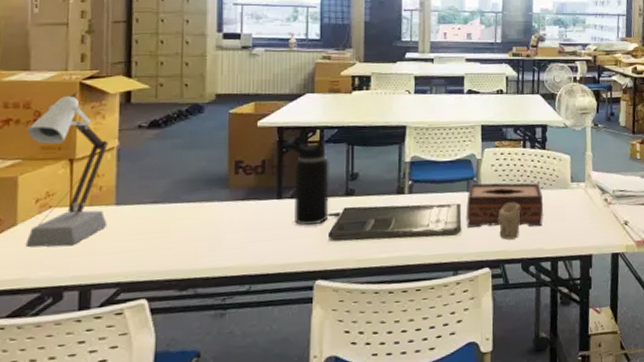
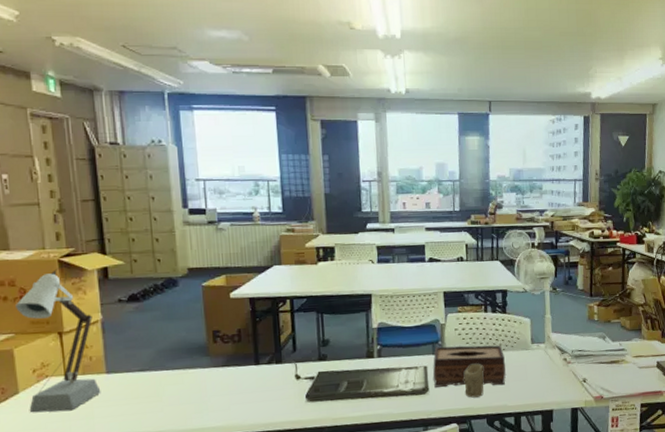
water bottle: present [286,132,329,226] -> none [258,302,305,389]

